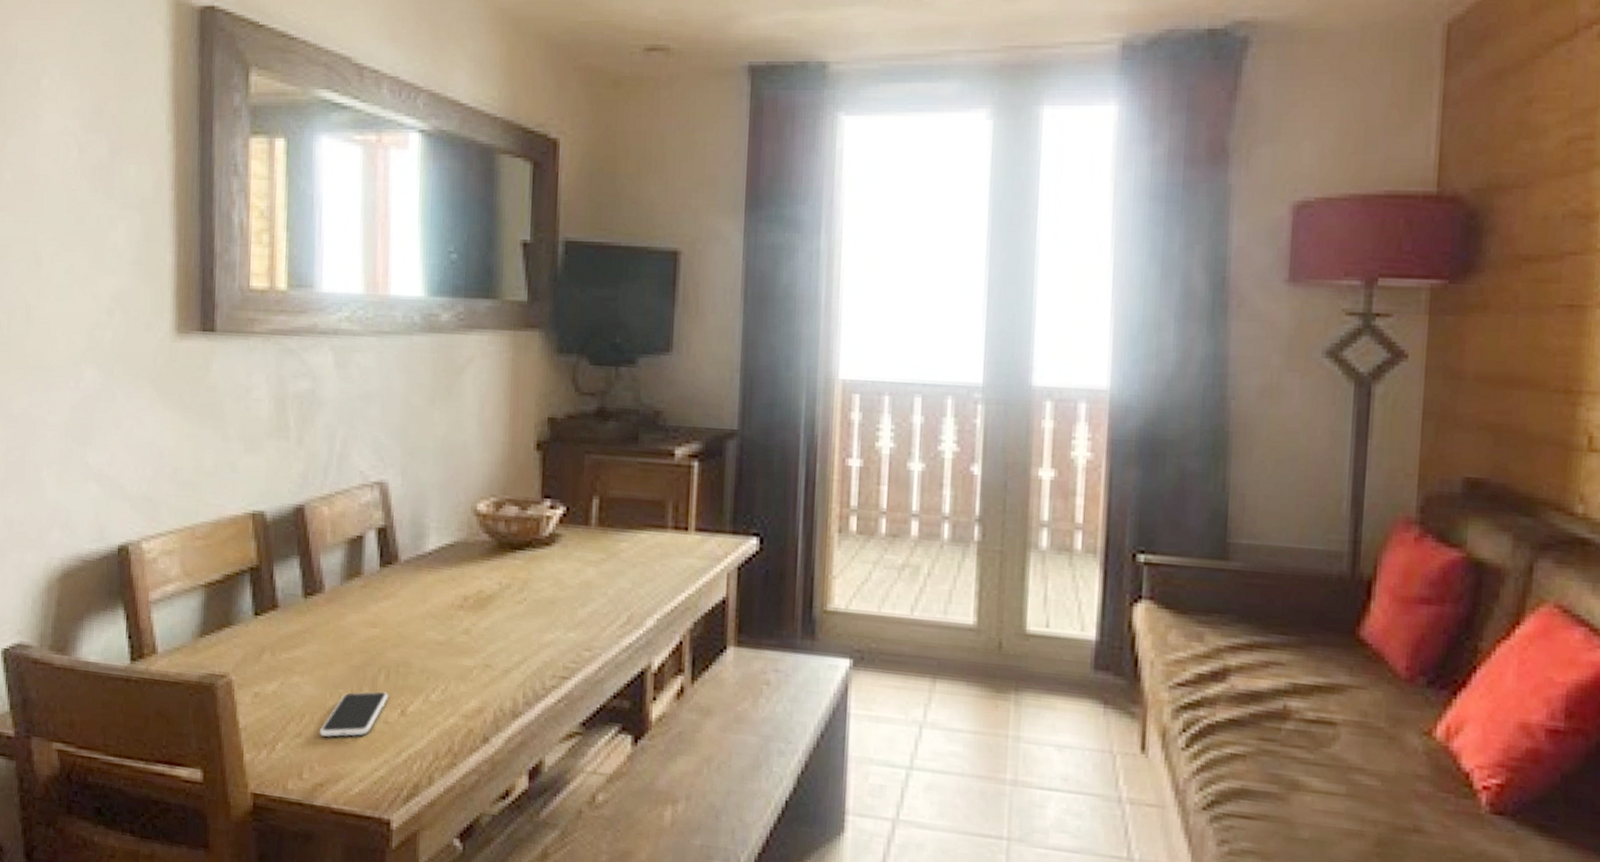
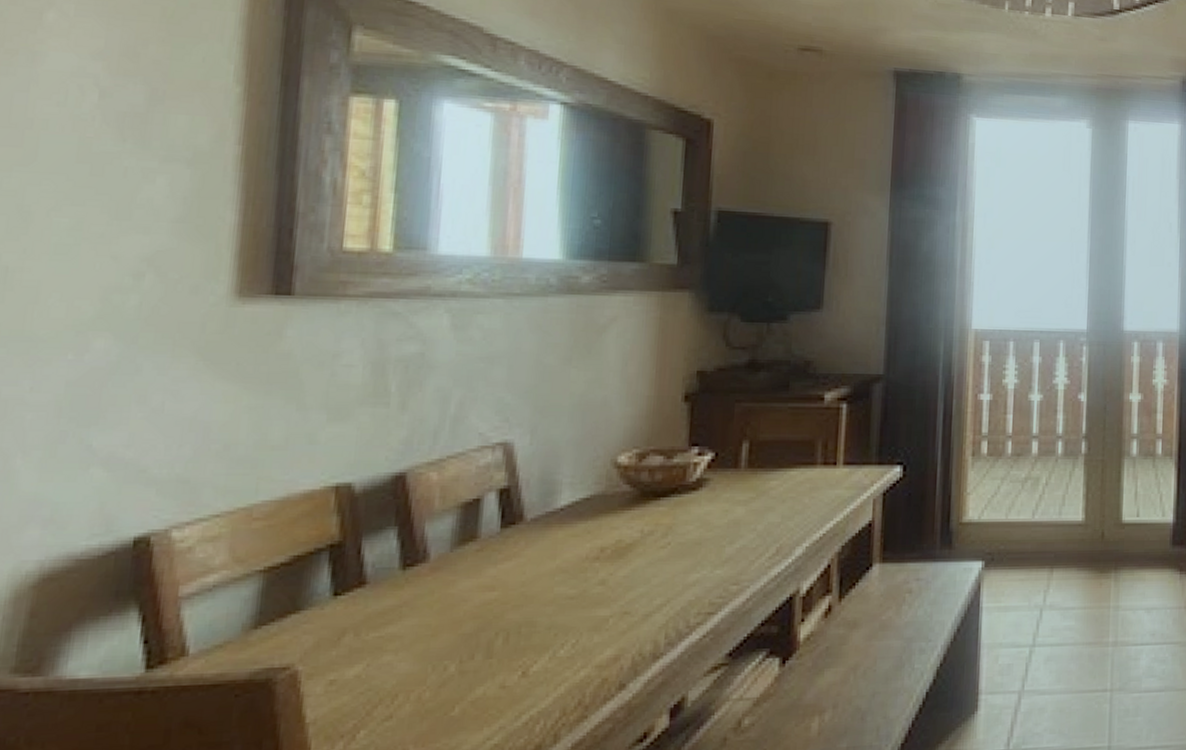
smartphone: present [319,691,389,737] -> none [416,656,508,714]

